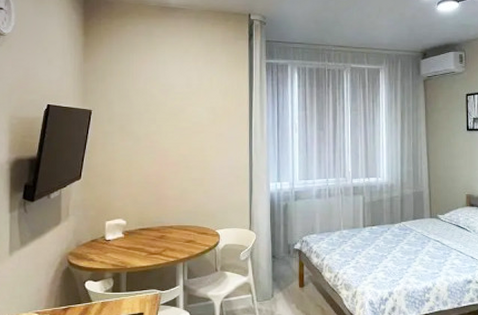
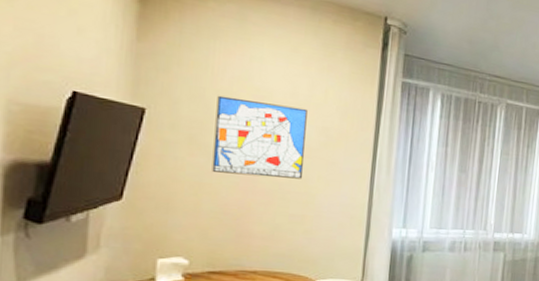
wall art: none [137,93,199,151] -> present [212,95,307,179]

